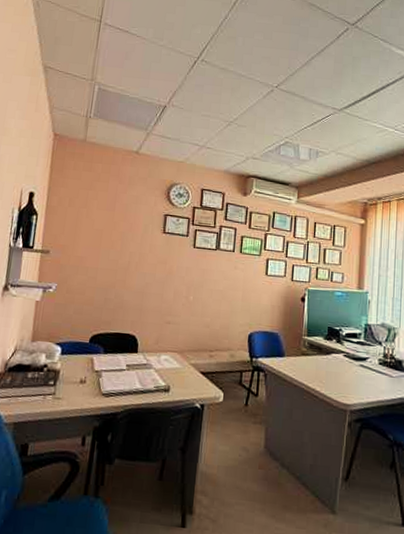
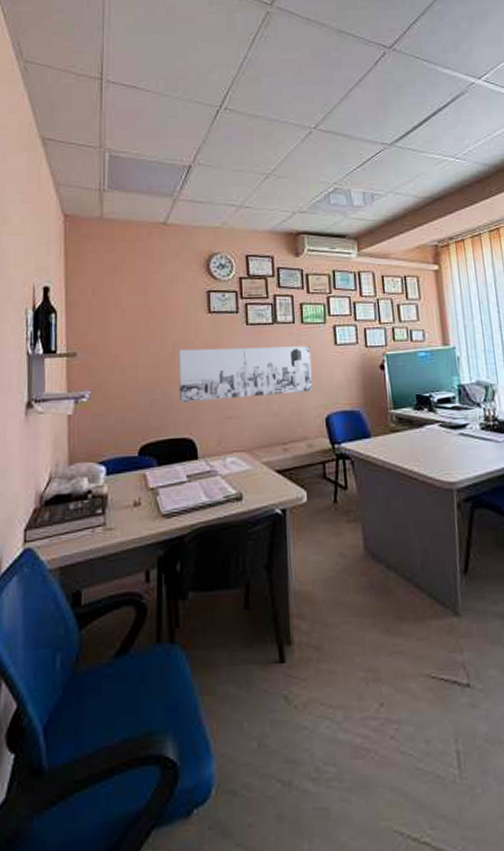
wall art: none [129,260,245,311] -> present [178,346,313,402]

